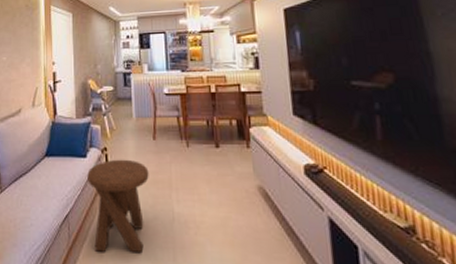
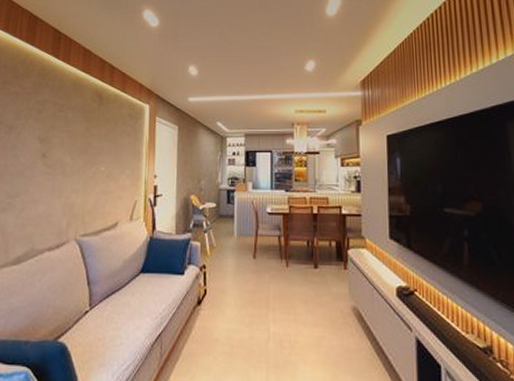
music stool: present [87,159,149,252] -> none [184,277,247,372]

